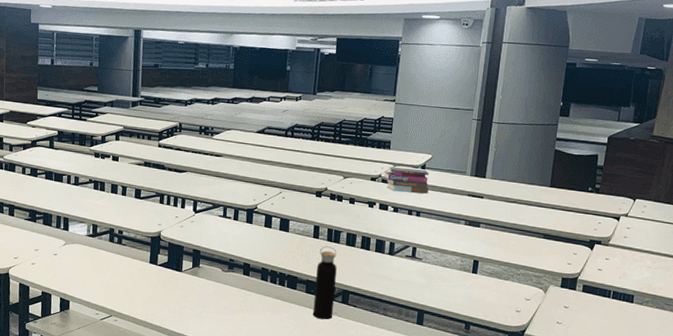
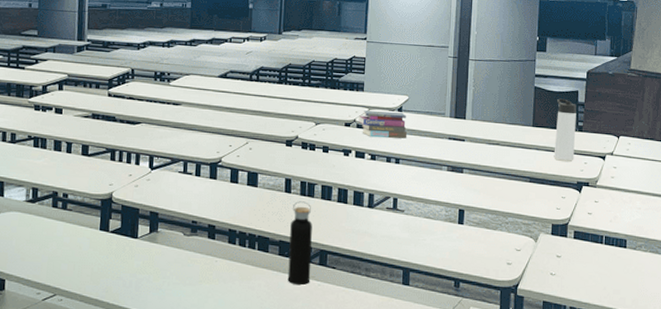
thermos bottle: none [568,161,595,222] -> present [553,98,577,163]

